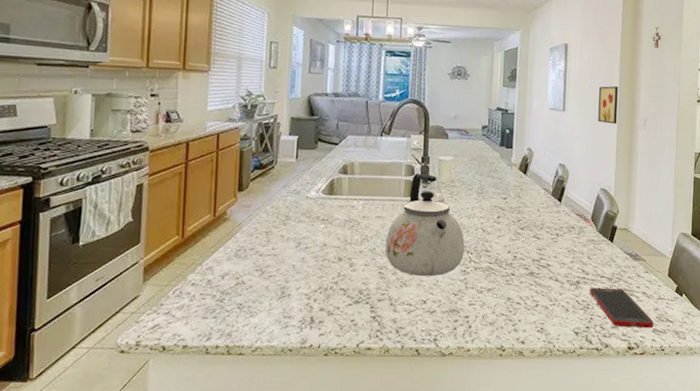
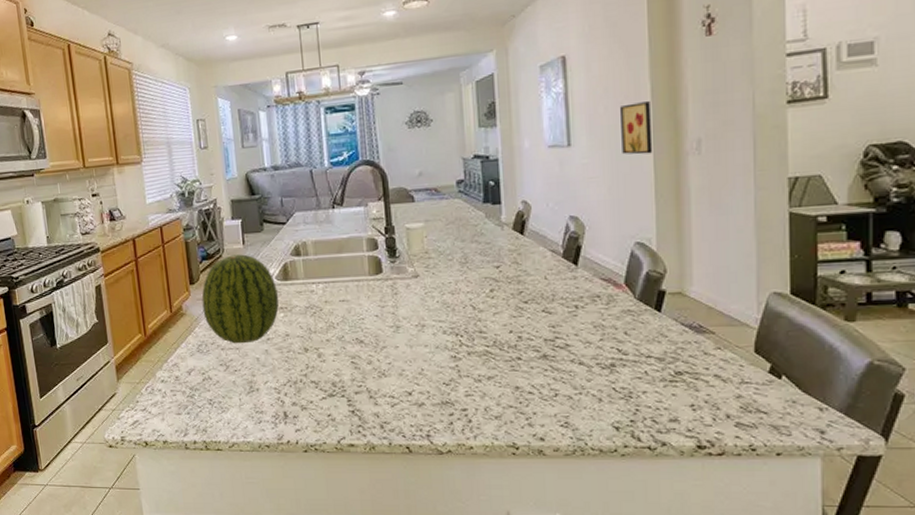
fruit: none [247,167,323,251] -> present [201,254,279,344]
kettle: present [385,173,465,277] -> none [354,246,452,365]
cell phone: present [589,288,654,329] -> none [630,371,737,422]

